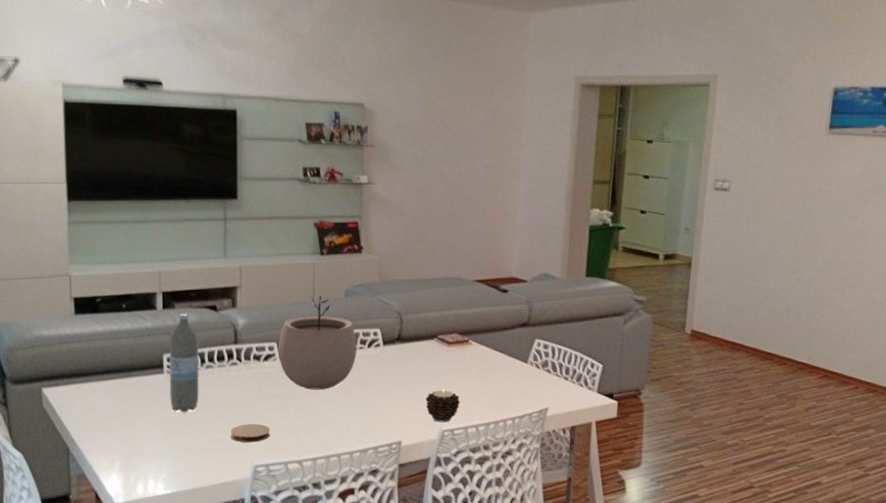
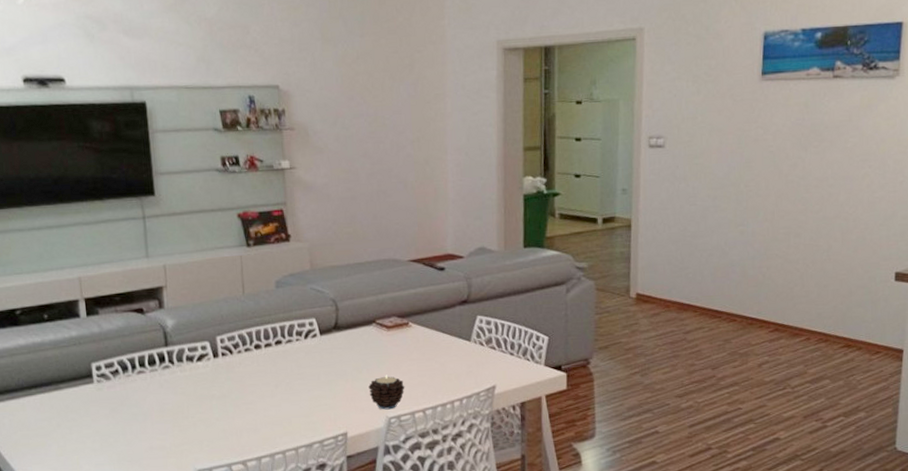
water bottle: present [169,313,199,413] -> none [96,318,133,422]
coaster: present [230,424,270,443] -> none [169,427,211,447]
plant pot: present [278,295,357,390] -> none [211,289,293,388]

